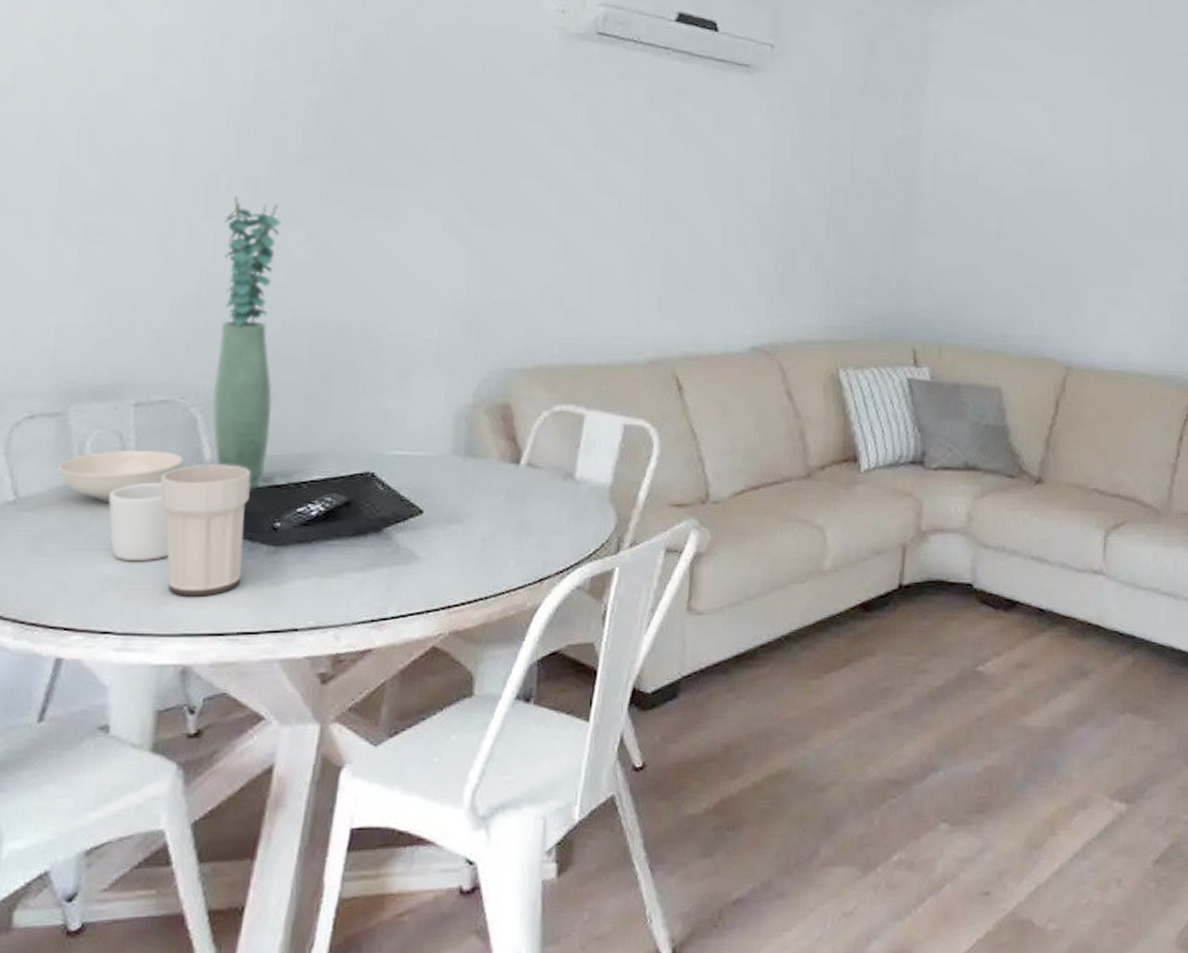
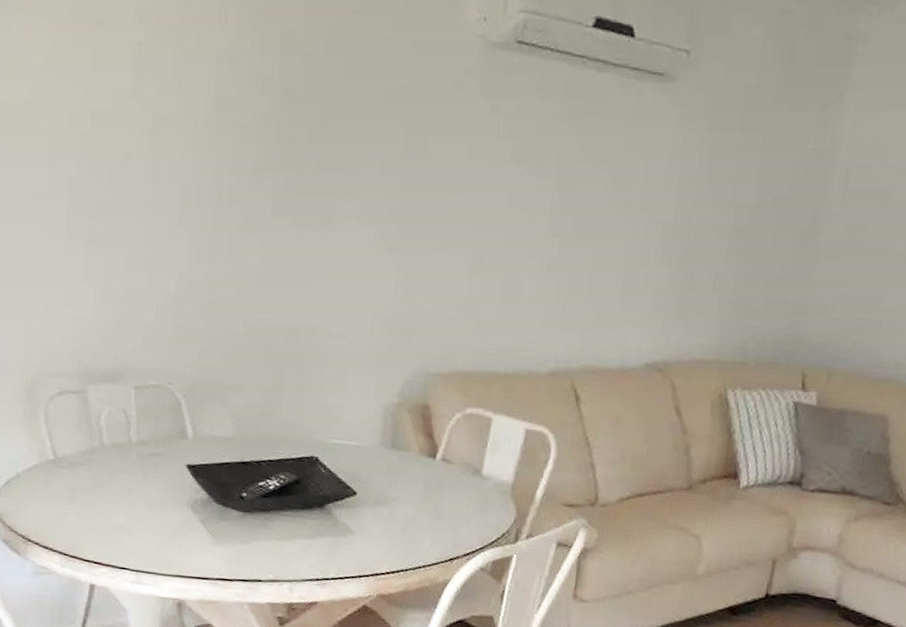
bowl: present [57,449,184,502] -> none [82,424,173,466]
mug: present [108,482,170,562] -> none [119,452,165,516]
cup: present [160,464,252,597] -> none [156,440,223,548]
vase: present [212,196,281,493] -> none [192,206,240,467]

